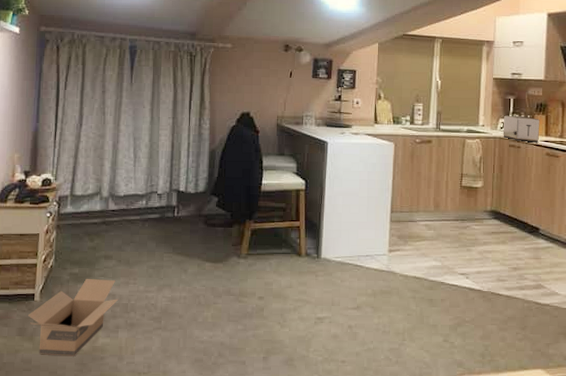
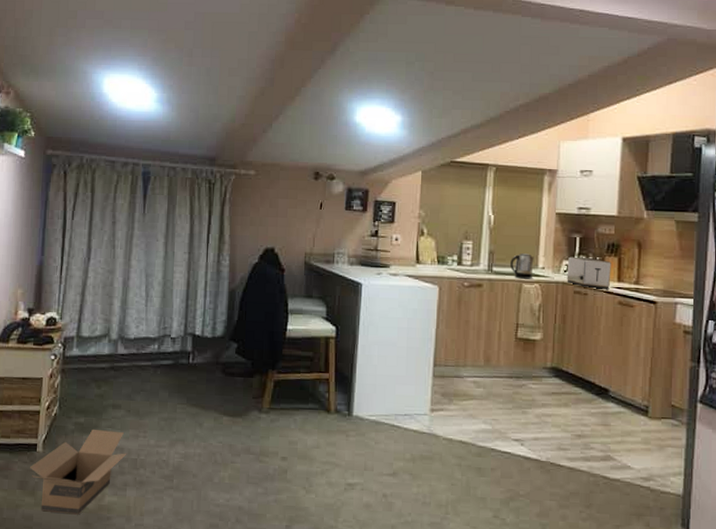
kettle: none [454,113,476,135] -> present [509,253,535,279]

